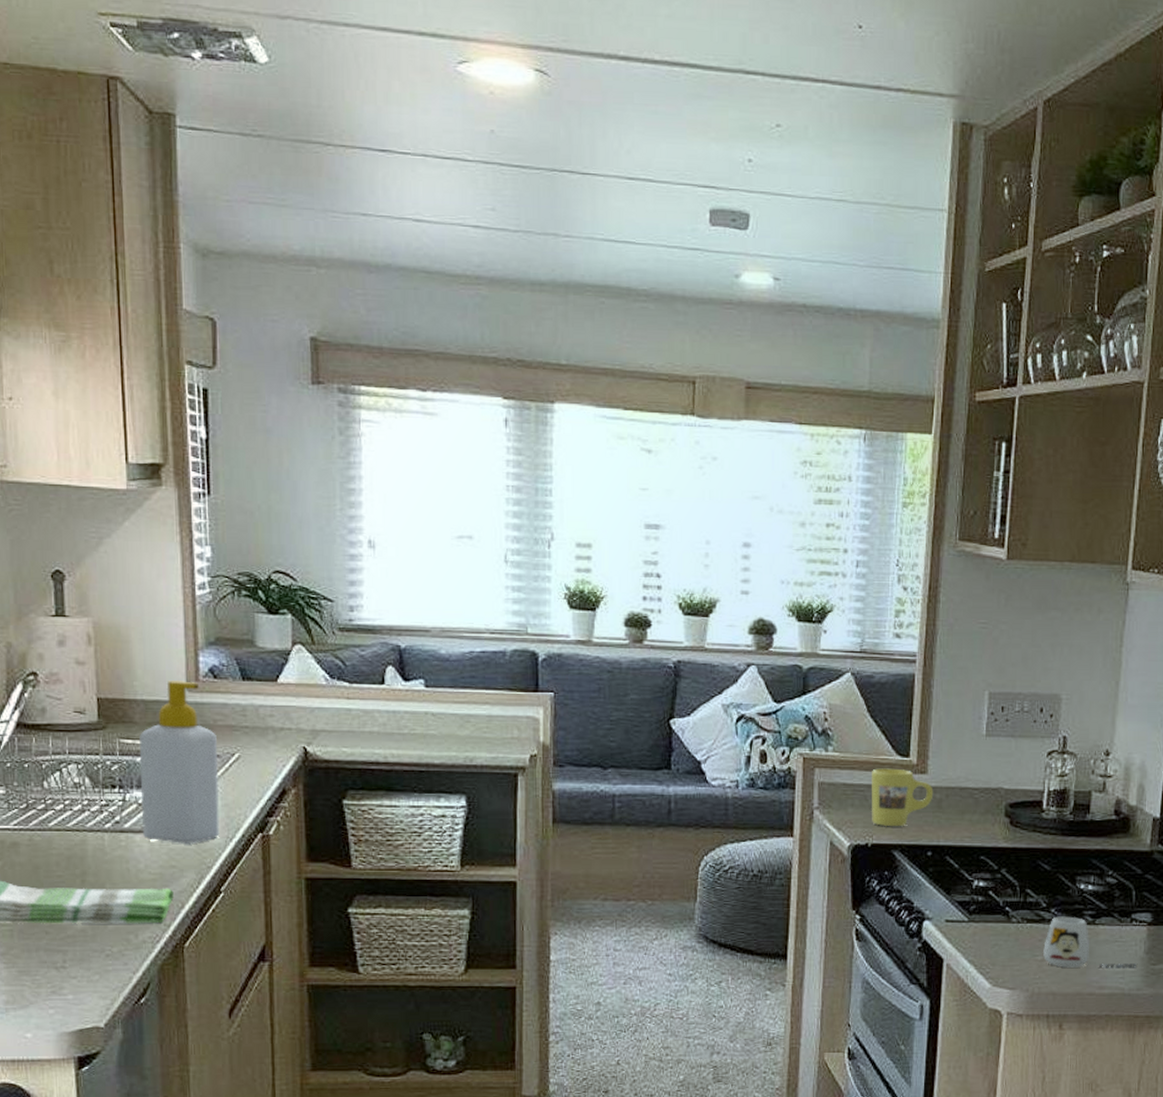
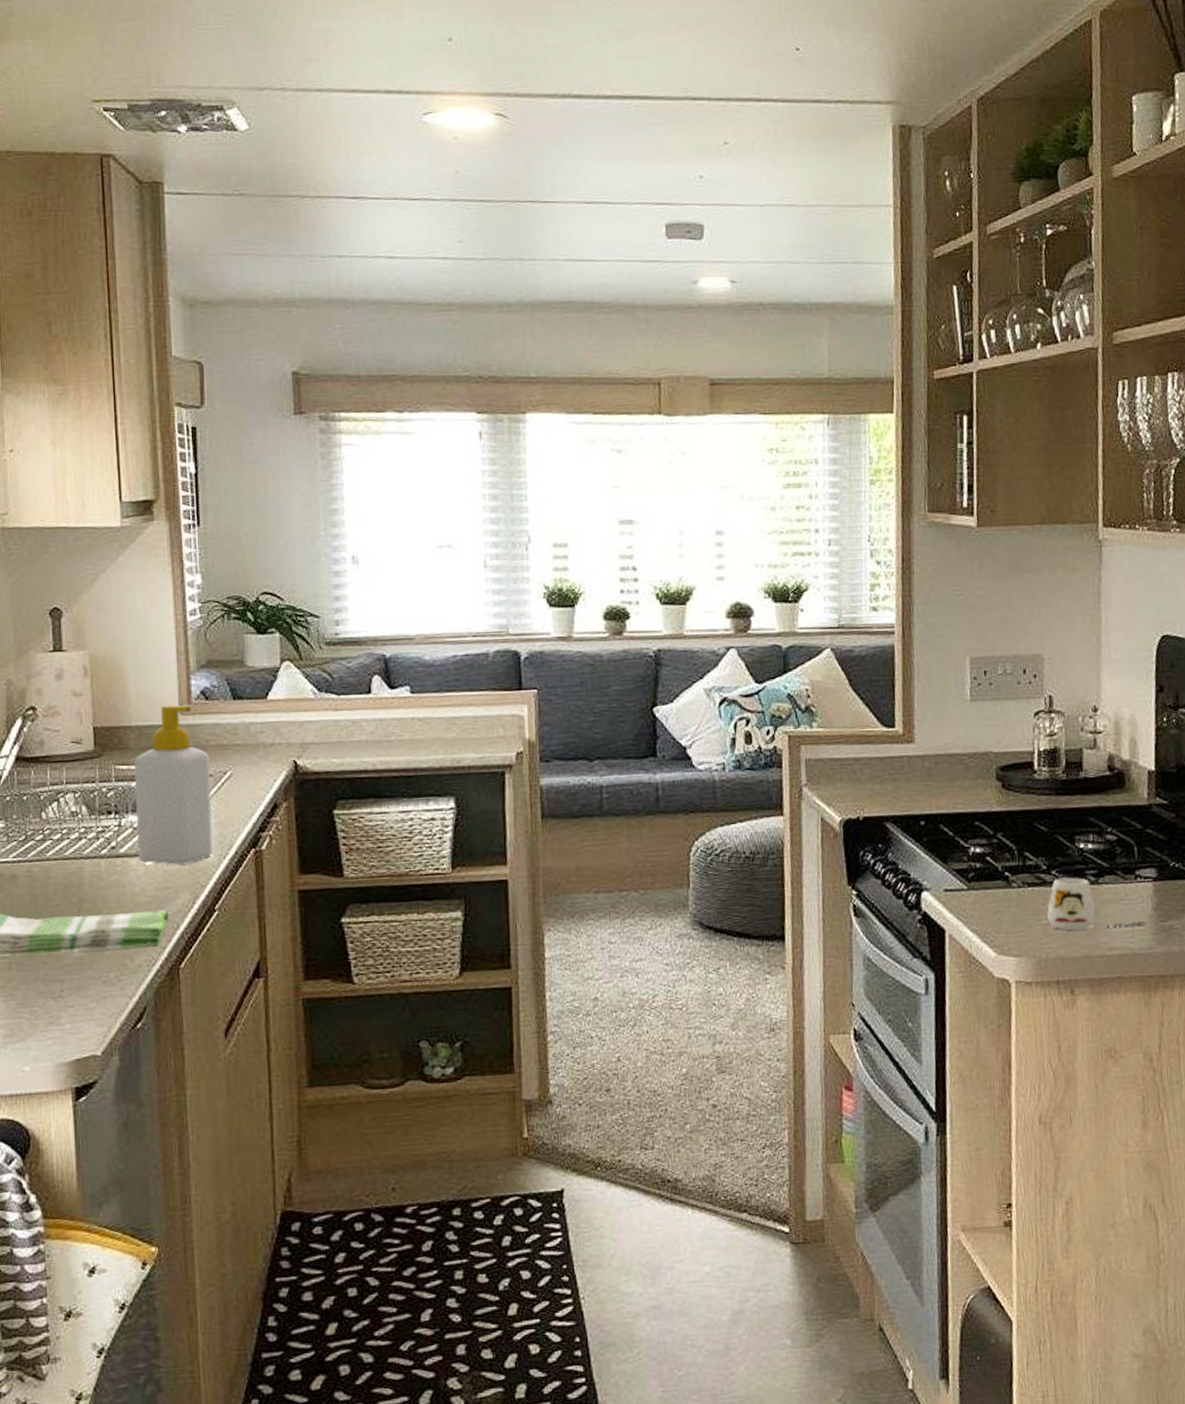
mug: present [871,768,934,827] -> none [857,740,922,799]

